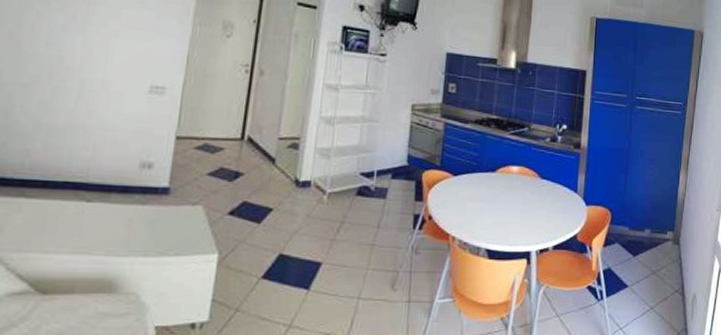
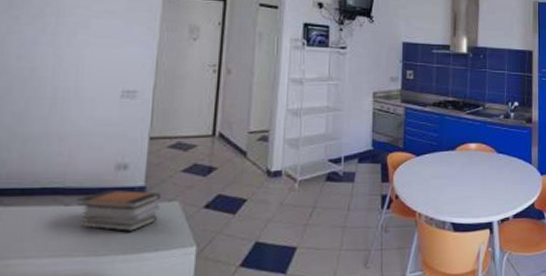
book stack: none [99,188,186,233] -> present [77,189,162,231]

